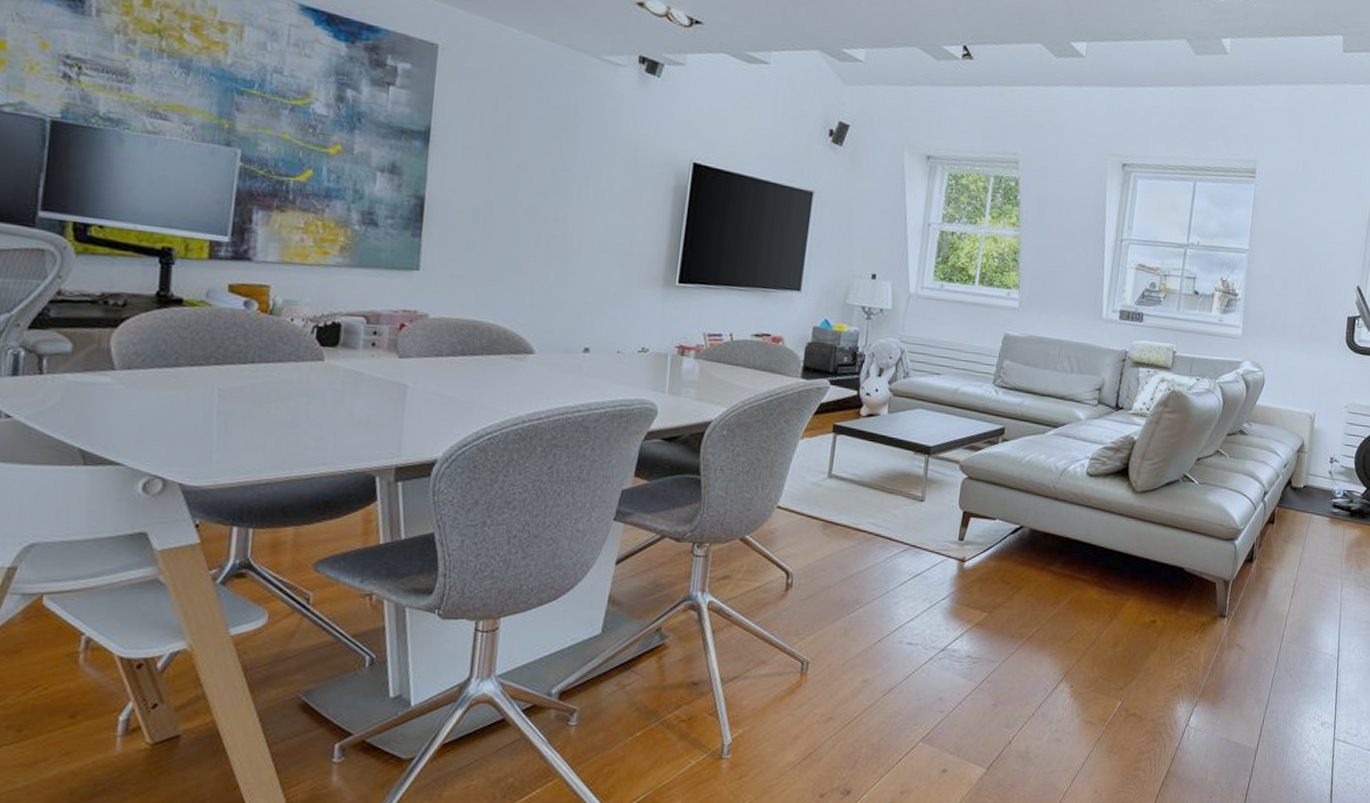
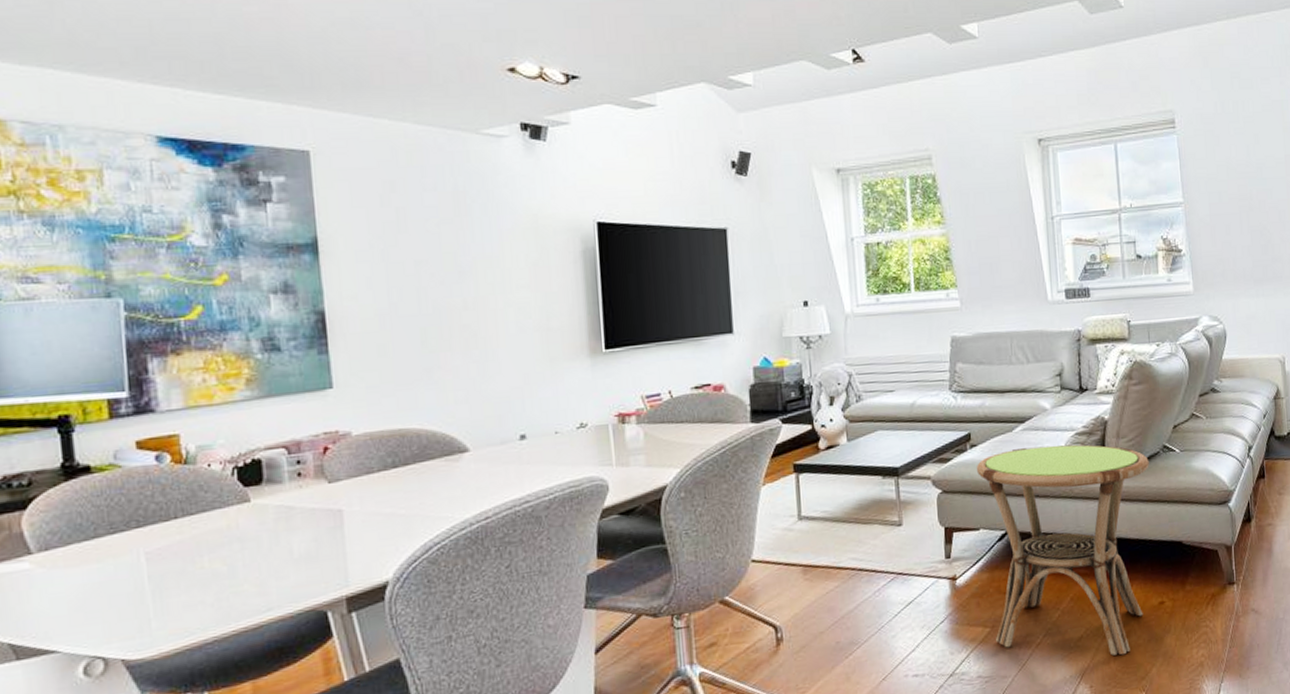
side table: none [991,451,1168,663] -> present [976,444,1149,656]

